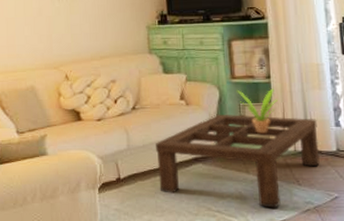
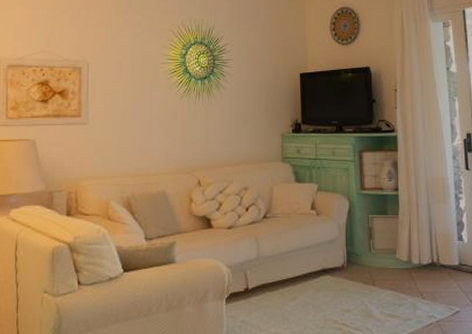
coffee table: present [156,114,320,208] -> none [285,225,443,322]
potted plant: present [236,88,277,132] -> none [365,201,404,245]

